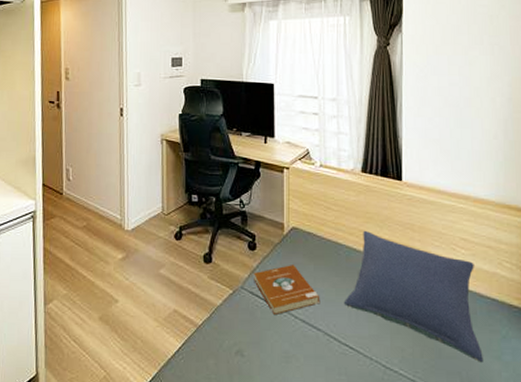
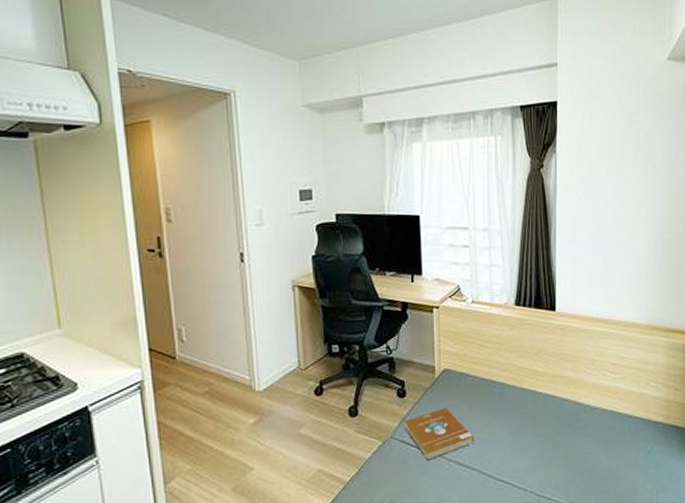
pillow: present [343,230,483,362] -> none [498,364,630,478]

